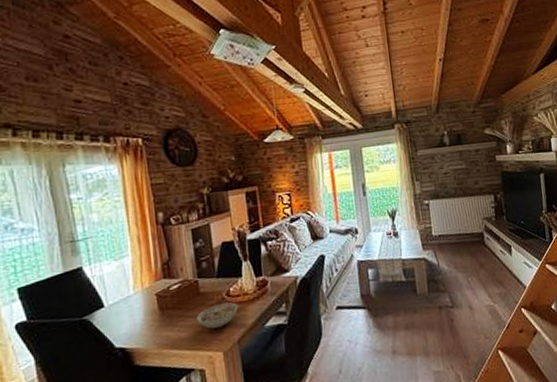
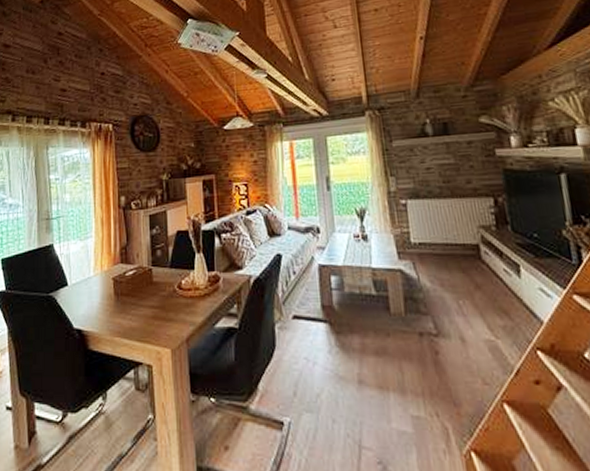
bowl: present [197,302,238,329] -> none [148,296,189,322]

